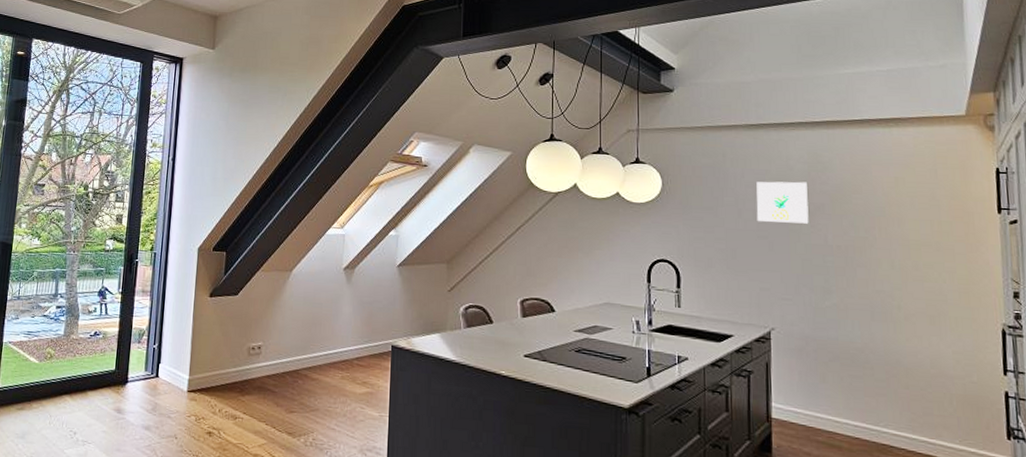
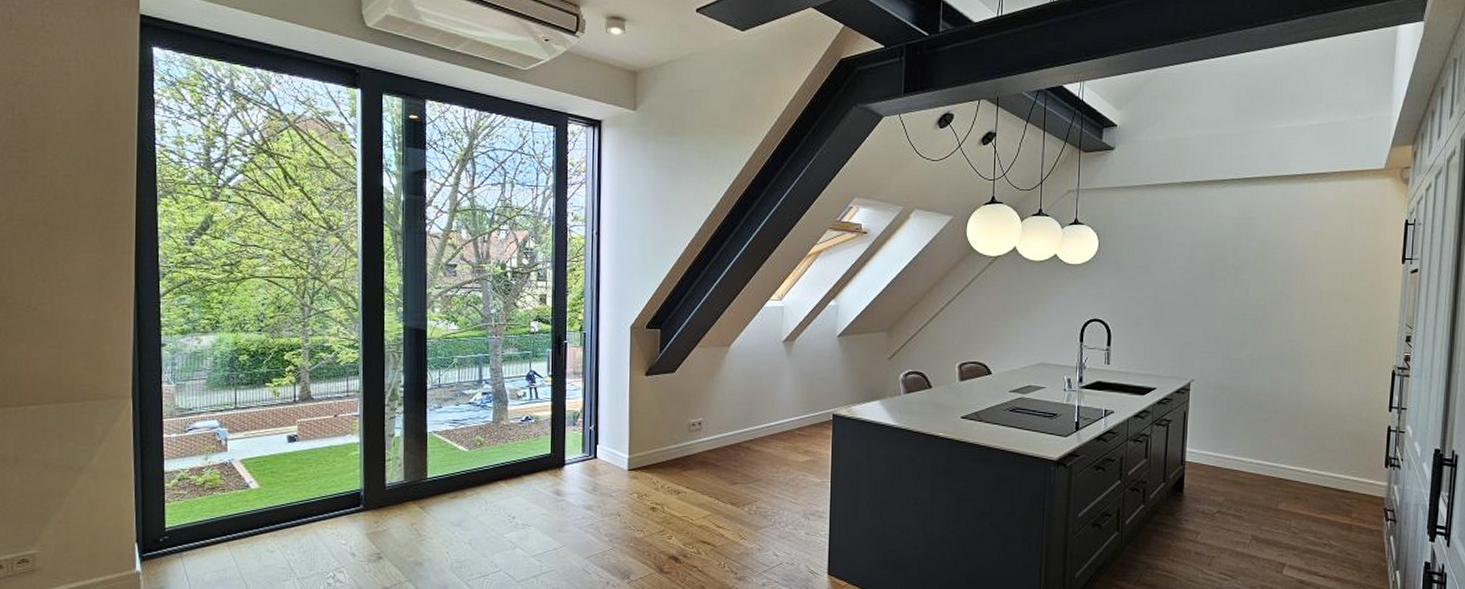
wall art: present [756,181,809,224] -> none [1185,238,1234,279]

